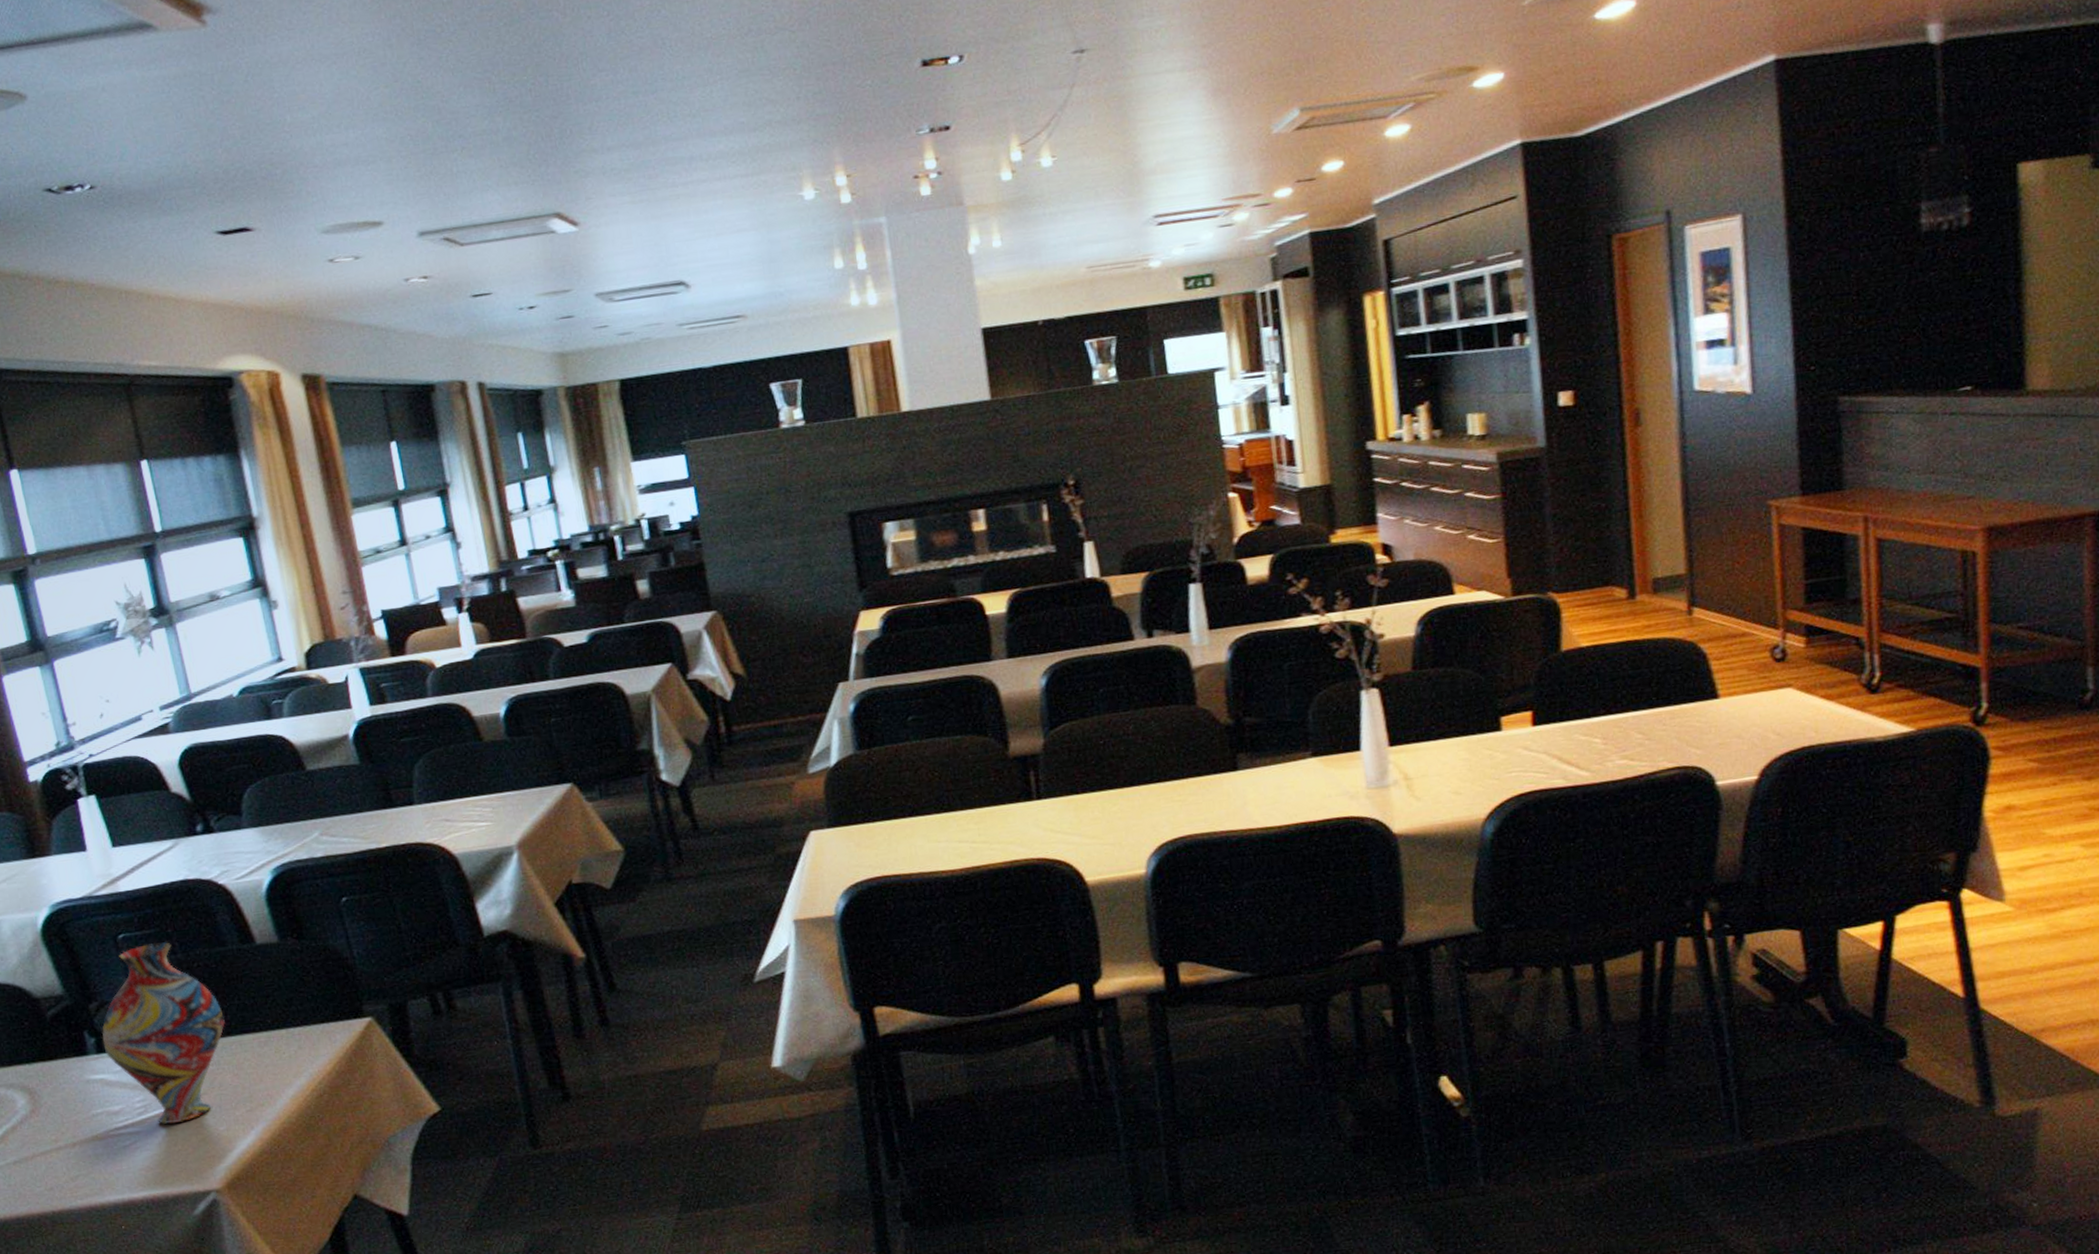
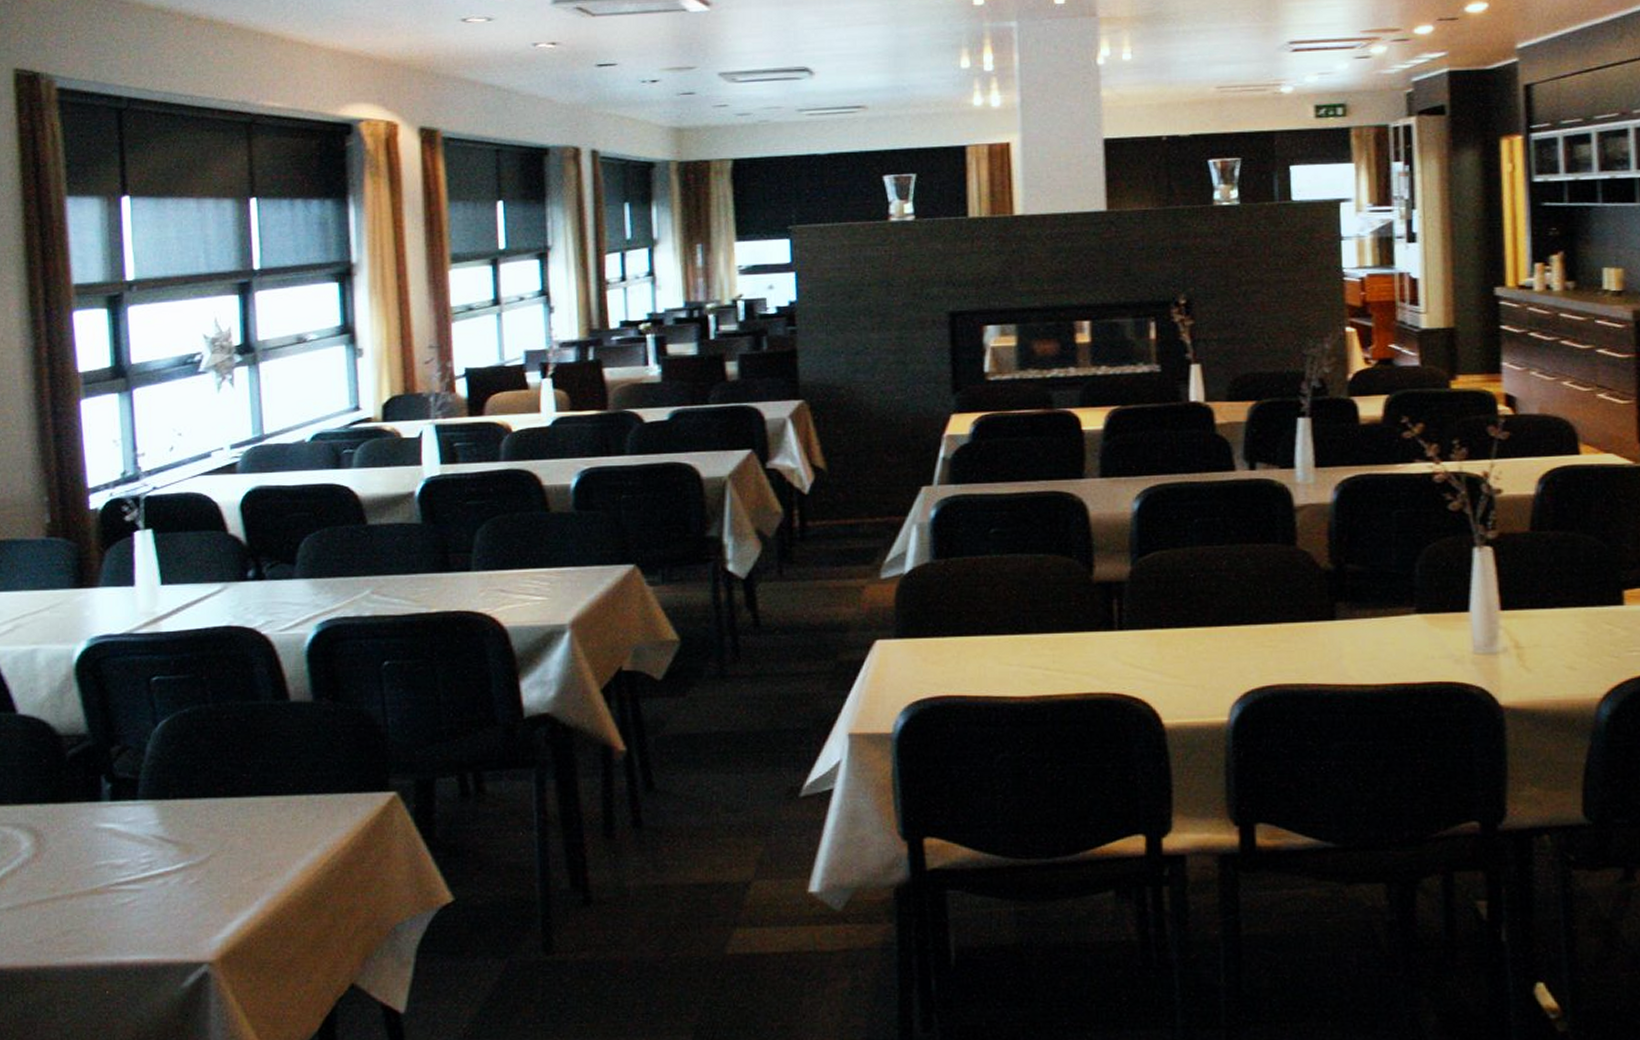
vase: present [102,942,225,1124] -> none [118,688,246,884]

